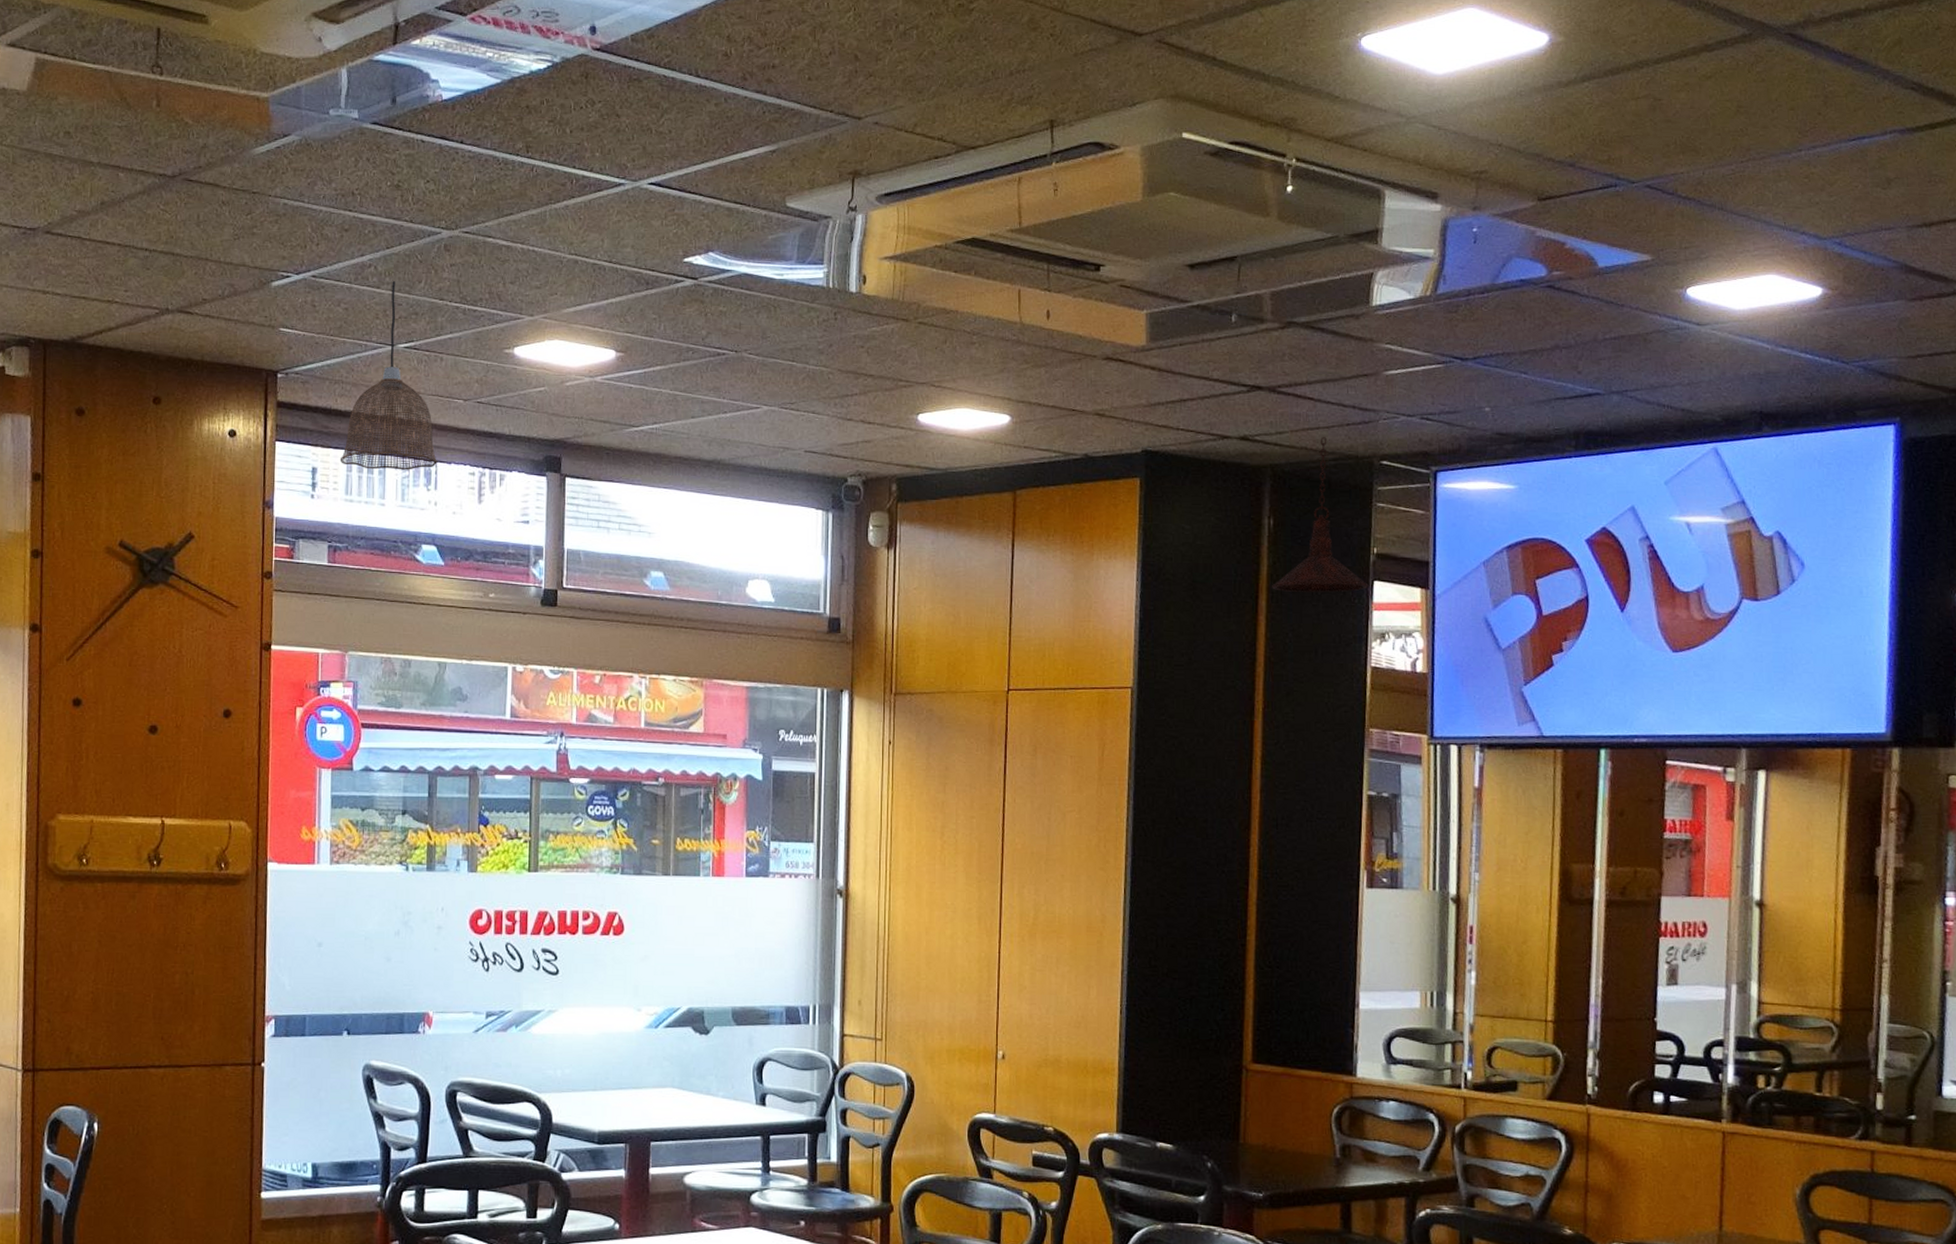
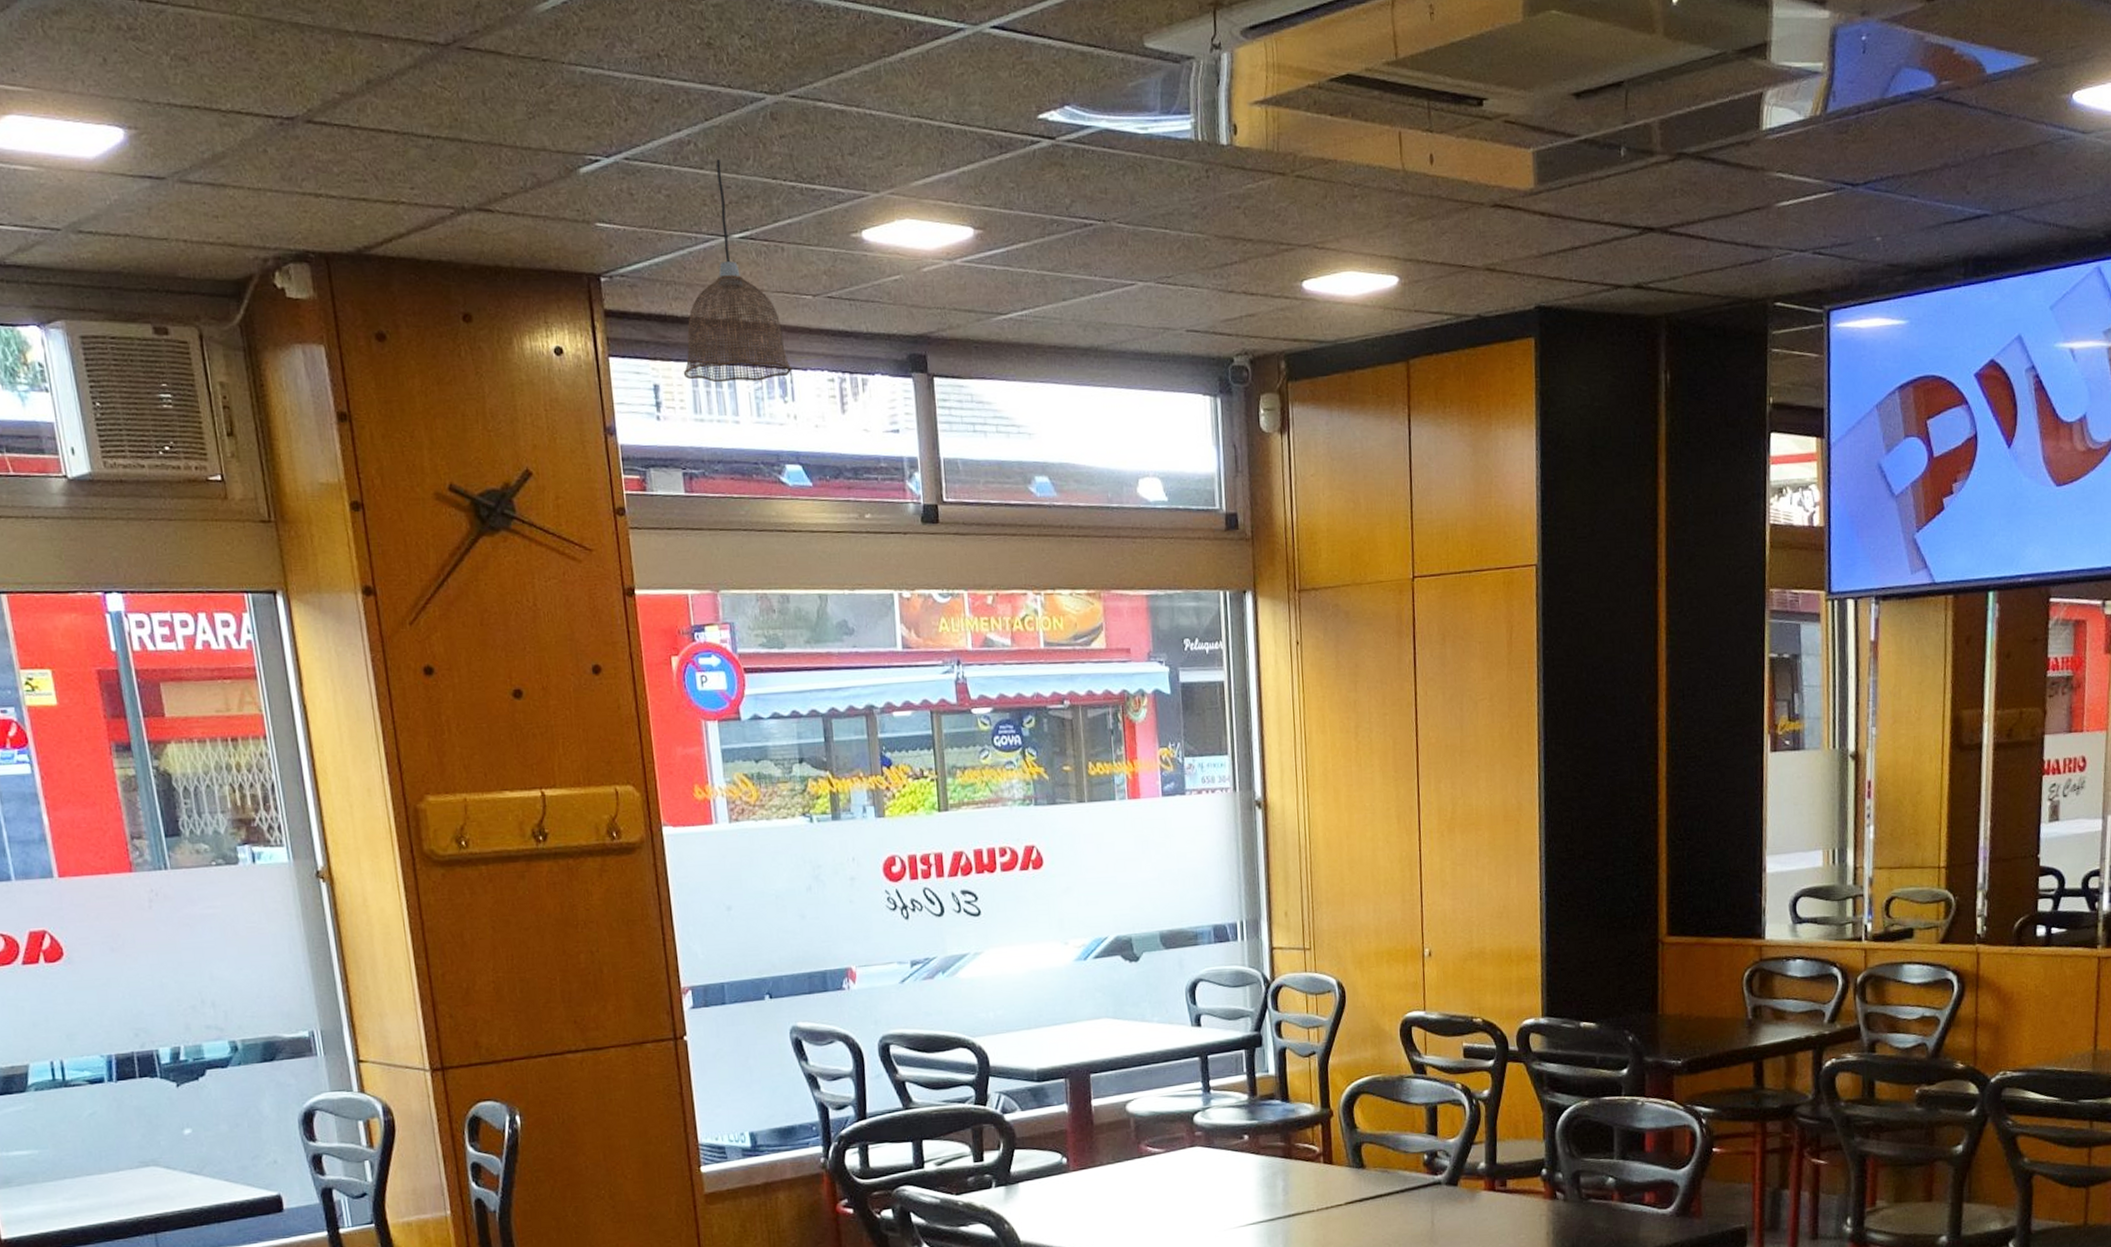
pendant light: present [1271,437,1369,593] -> none [1670,280,1766,451]

